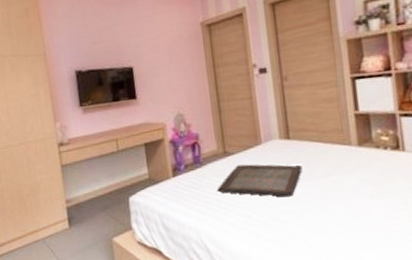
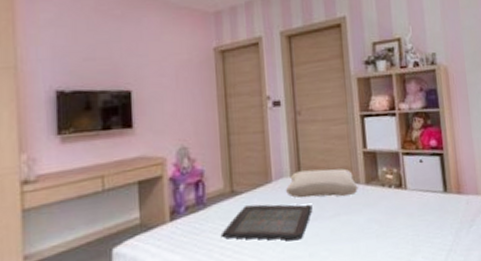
pillow: none [275,131,350,159] -> present [286,168,358,198]

